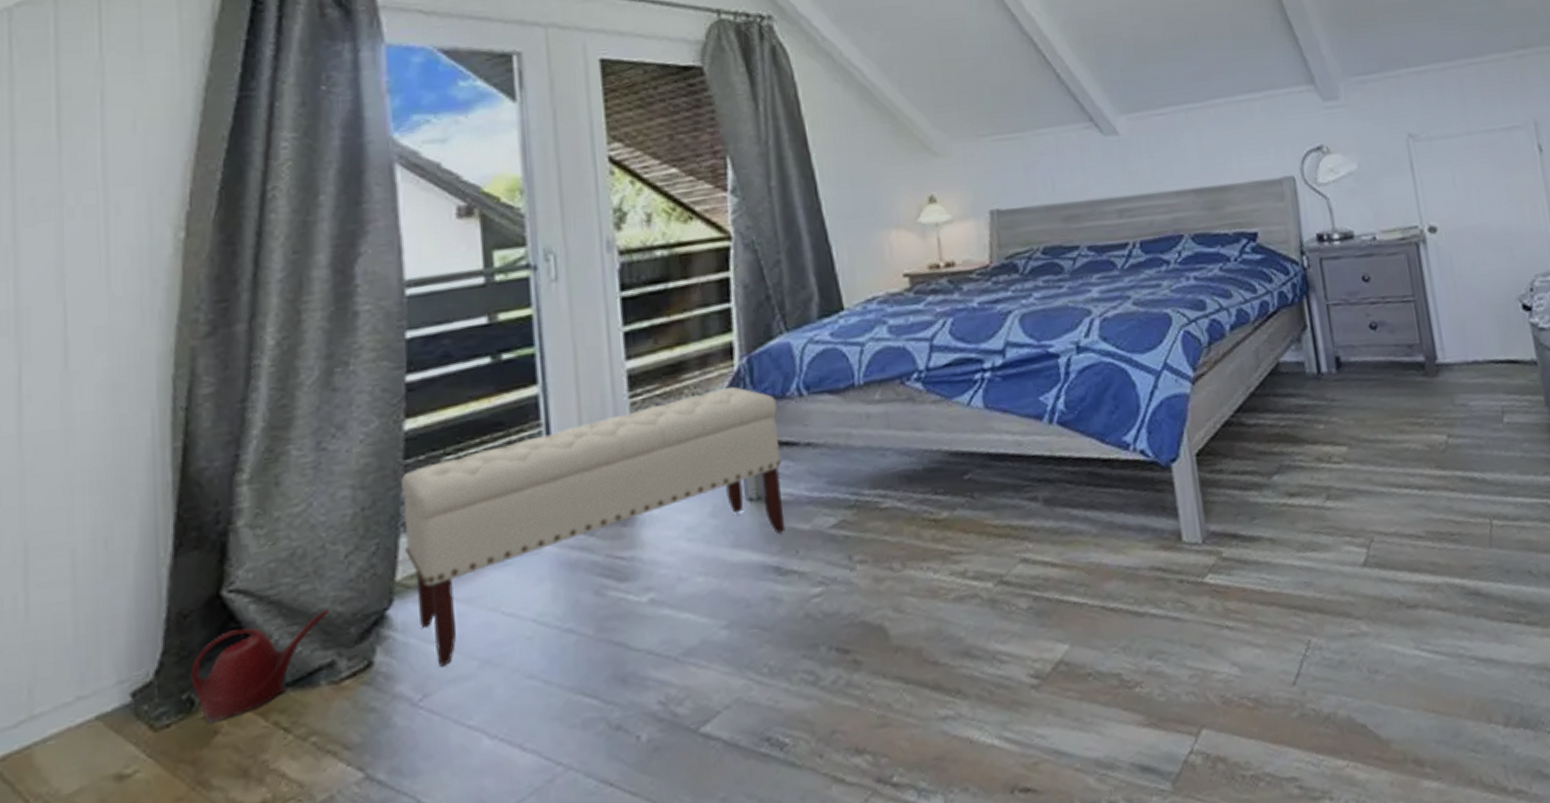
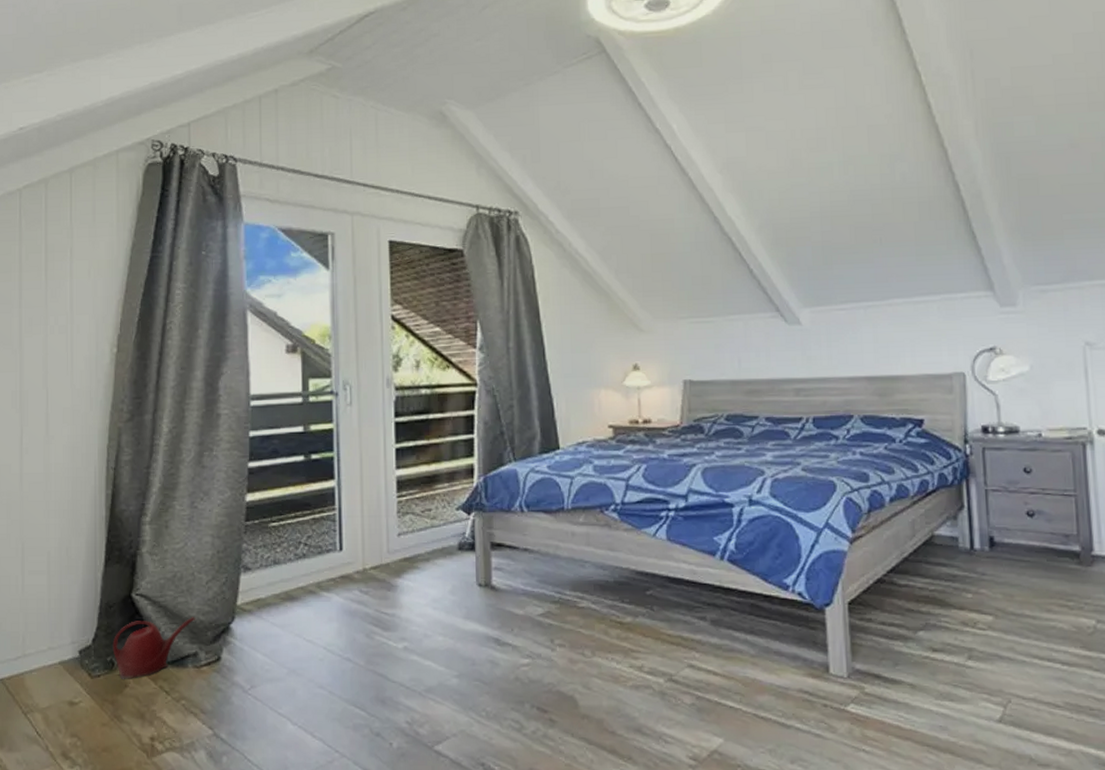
bench: present [401,386,786,667] -> none [243,498,505,669]

